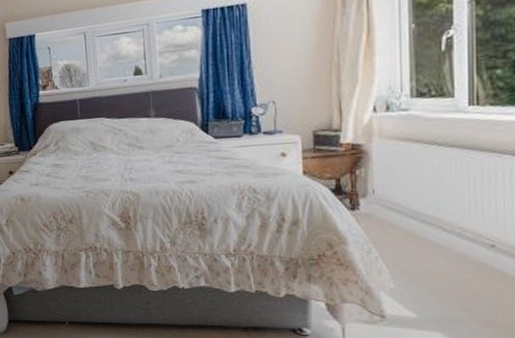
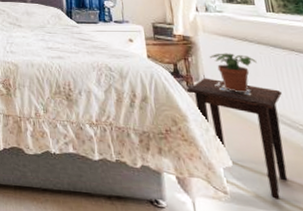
side table: none [348,192,470,318] -> present [186,78,288,198]
potted plant: none [384,161,444,207] -> present [210,53,257,92]

